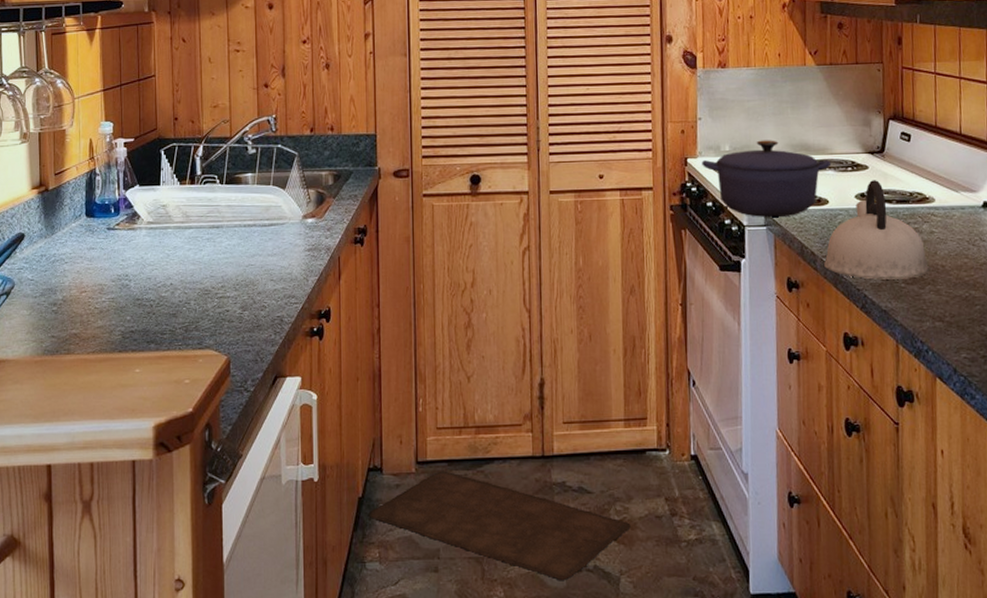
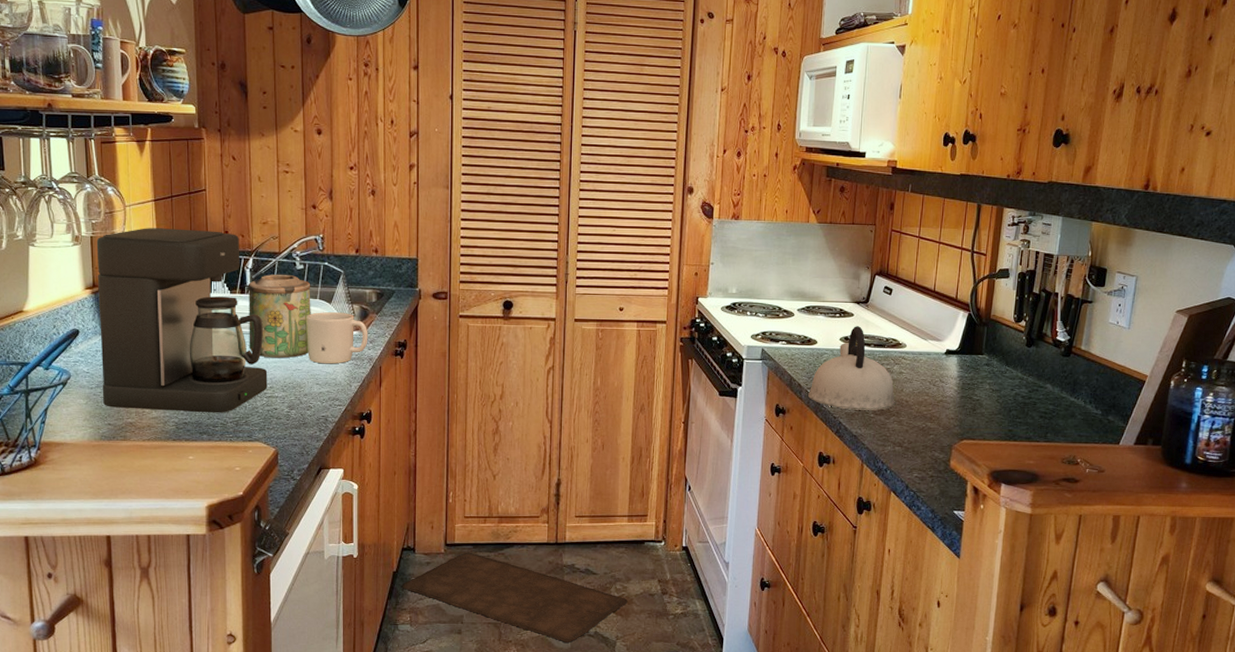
coffee maker: none [44,118,219,319] -> present [96,228,268,413]
canister: none [198,160,264,254] -> present [247,274,311,358]
mug: none [259,198,325,257] -> present [306,312,368,364]
cooking pot: present [702,140,832,217] -> none [711,286,823,353]

